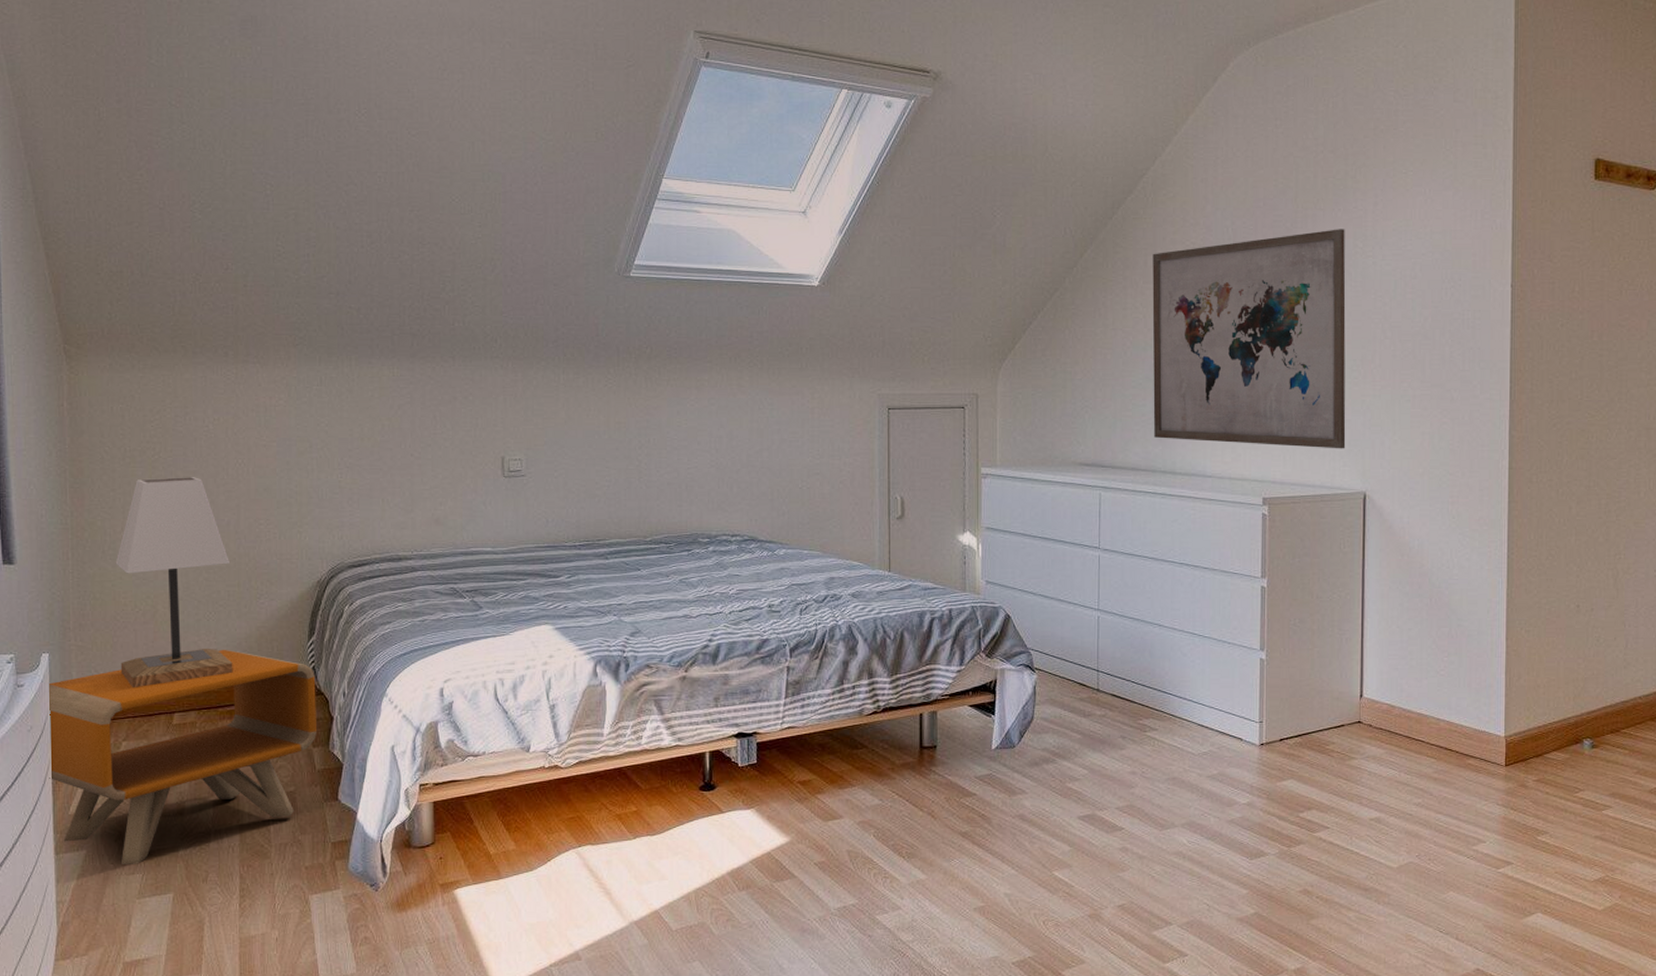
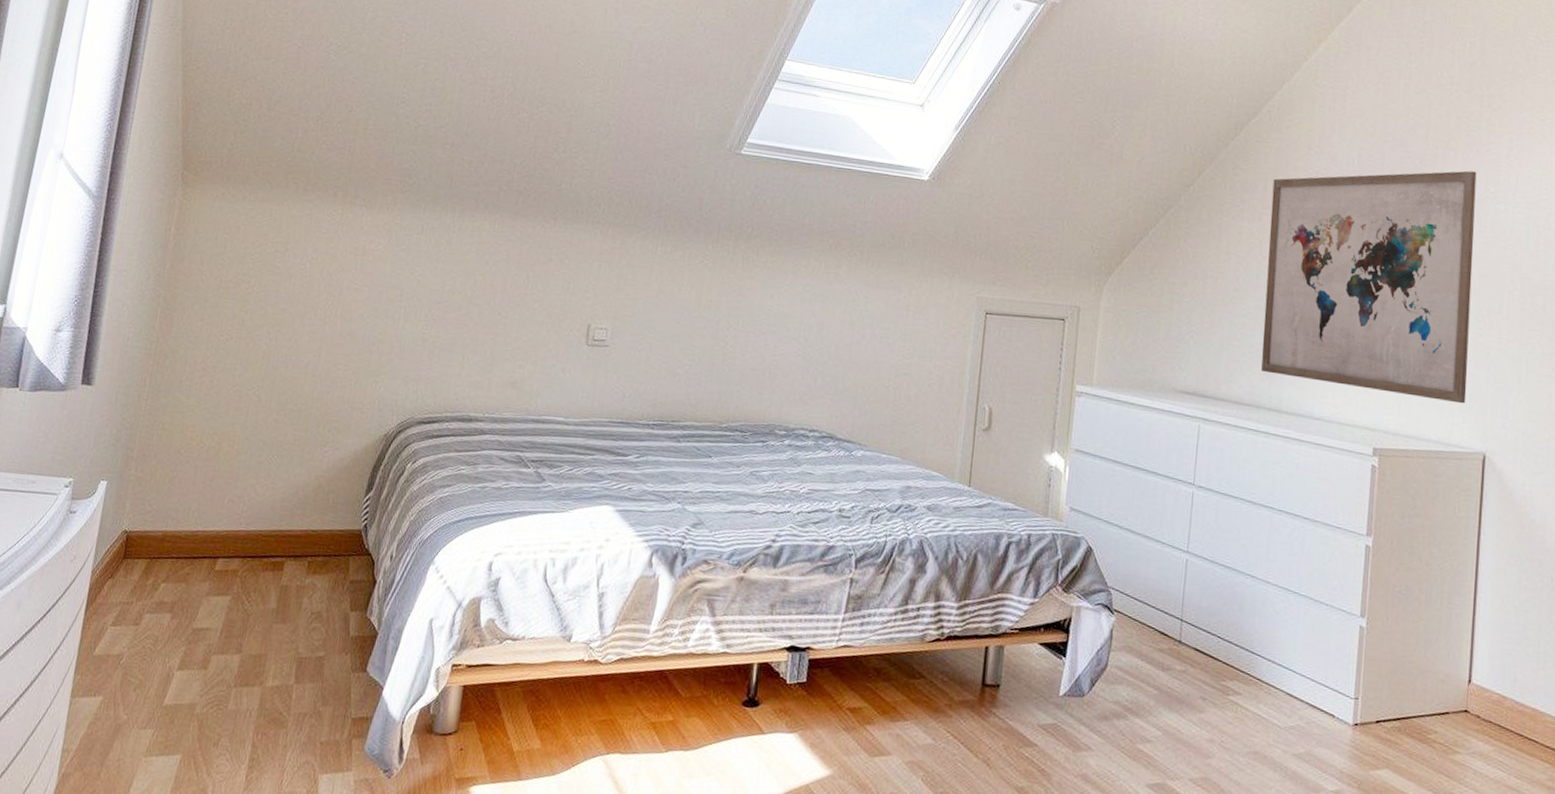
nightstand: present [49,649,316,864] -> none [81,495,366,718]
lamp: present [115,477,233,688] -> none [173,311,302,528]

